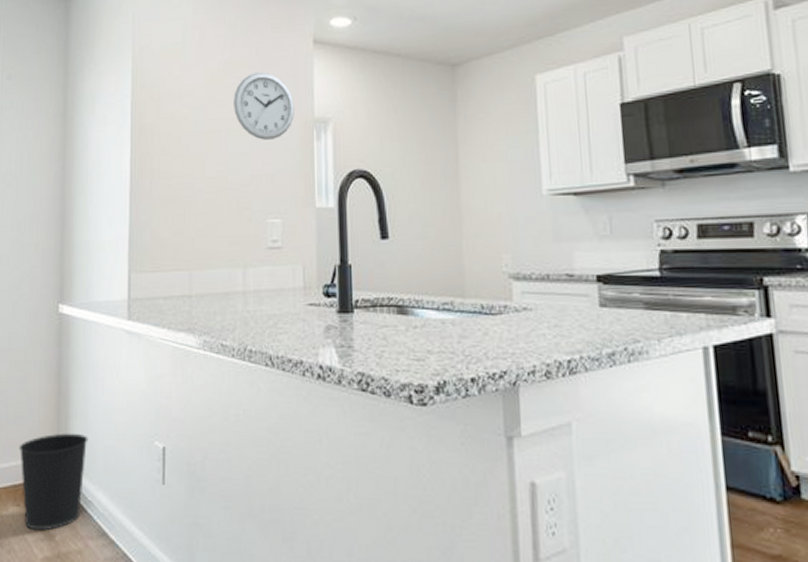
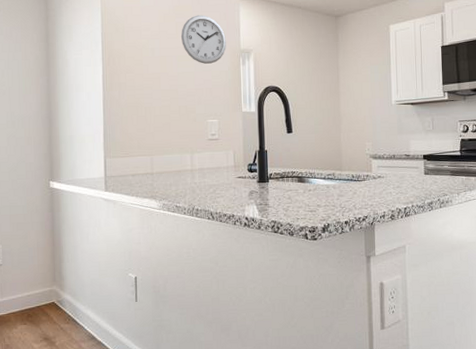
wastebasket: present [18,433,88,531] -> none [23,271,78,340]

